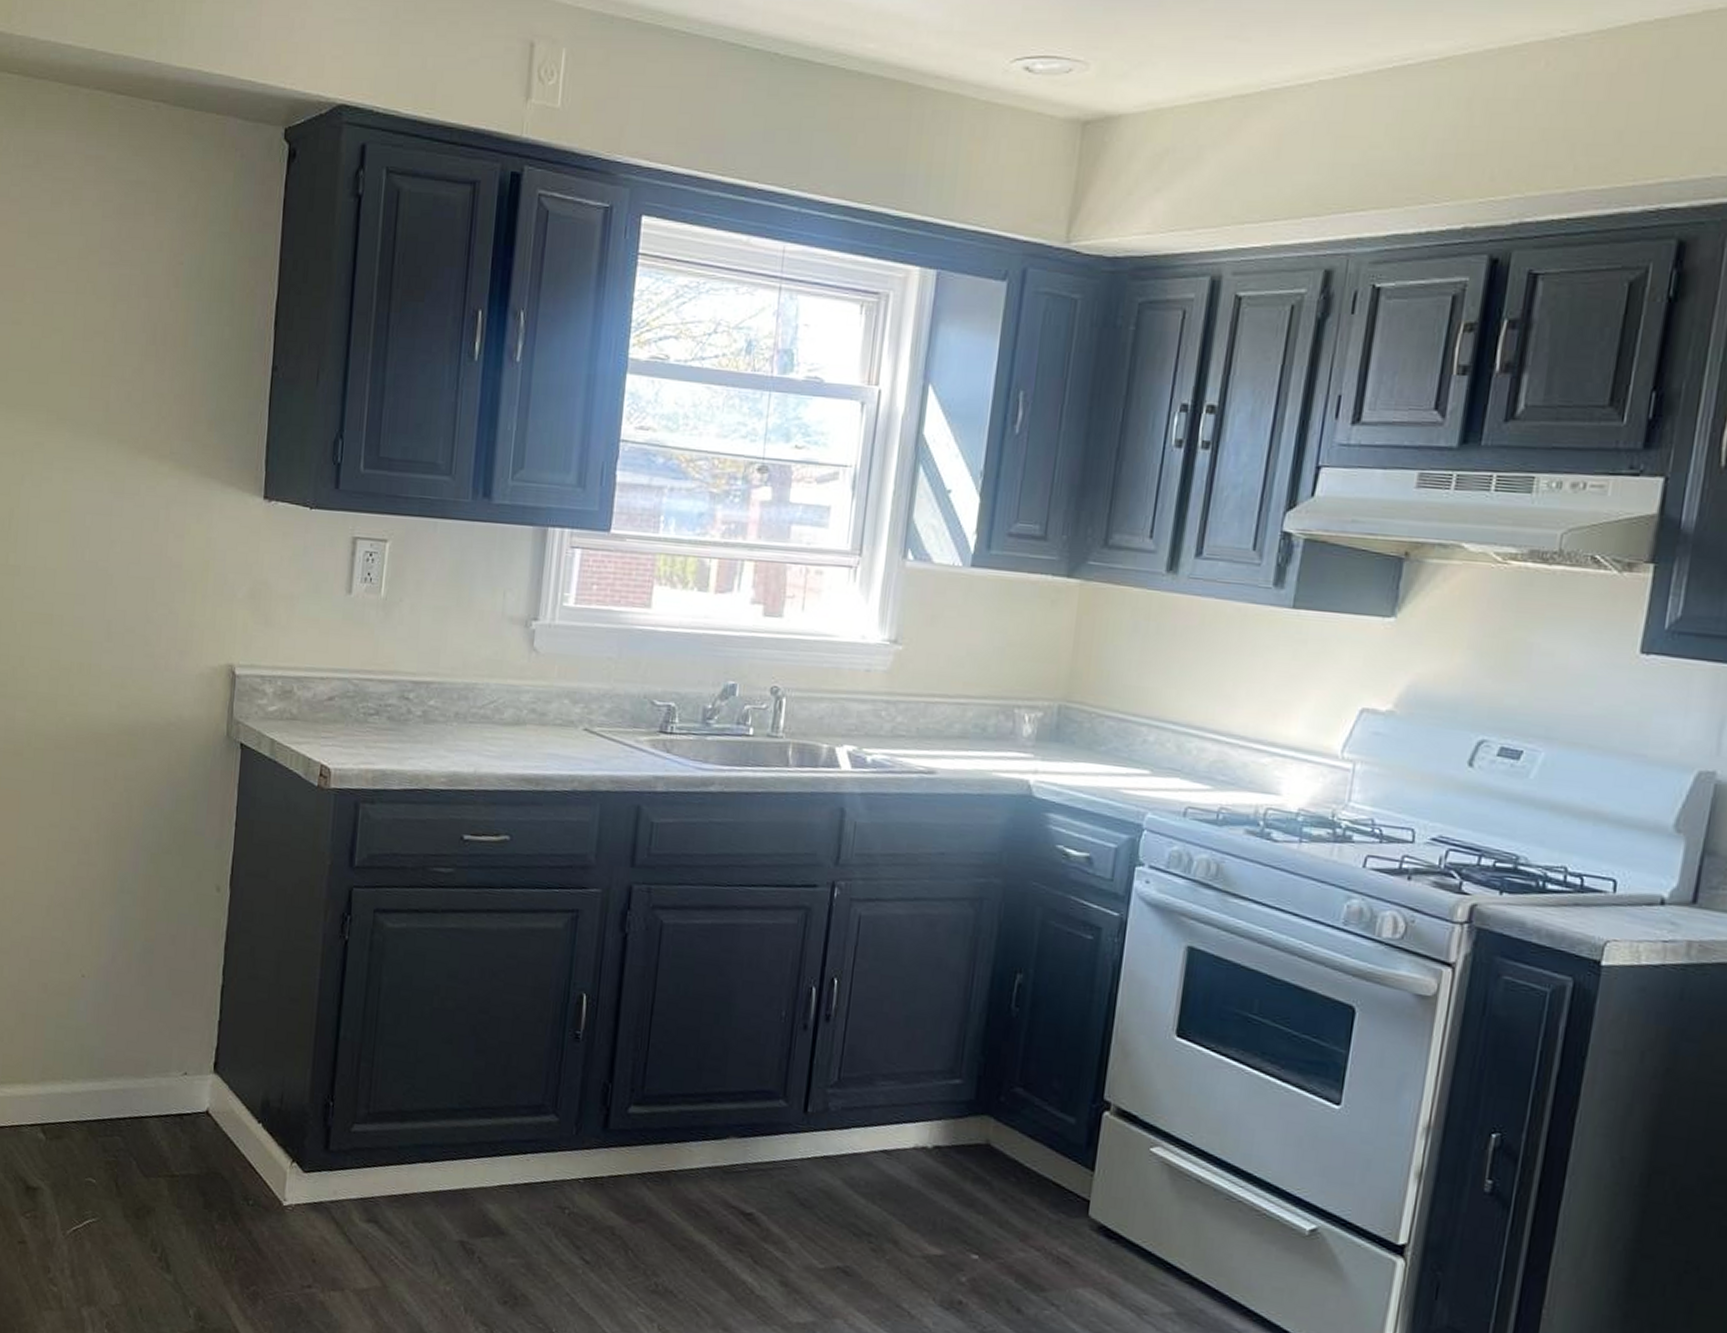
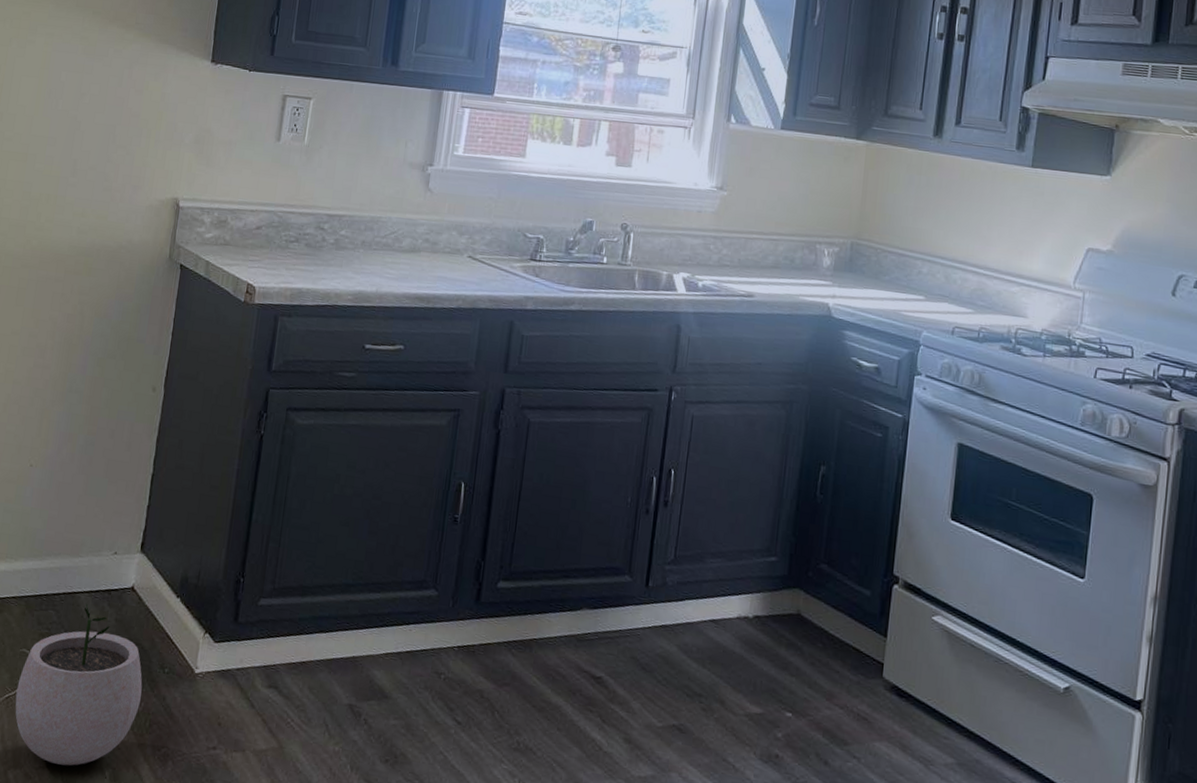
plant pot: none [84,1128,225,1304] -> present [15,603,143,766]

